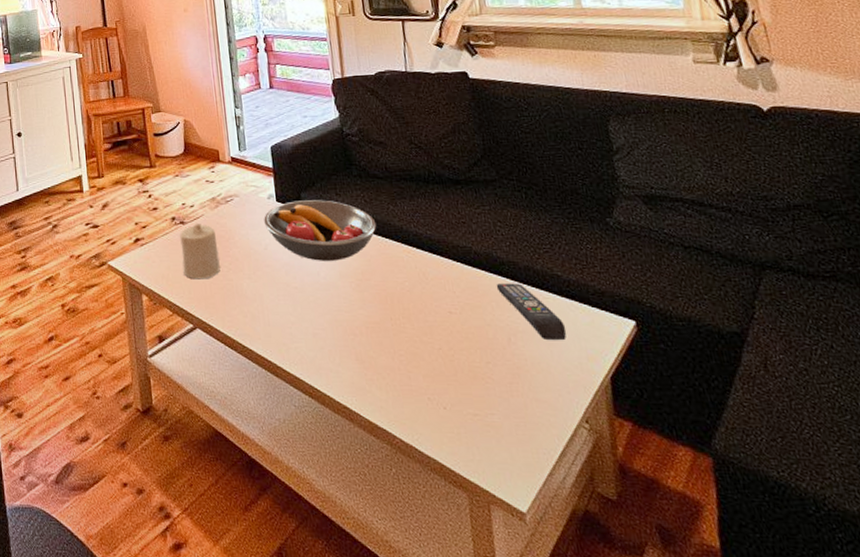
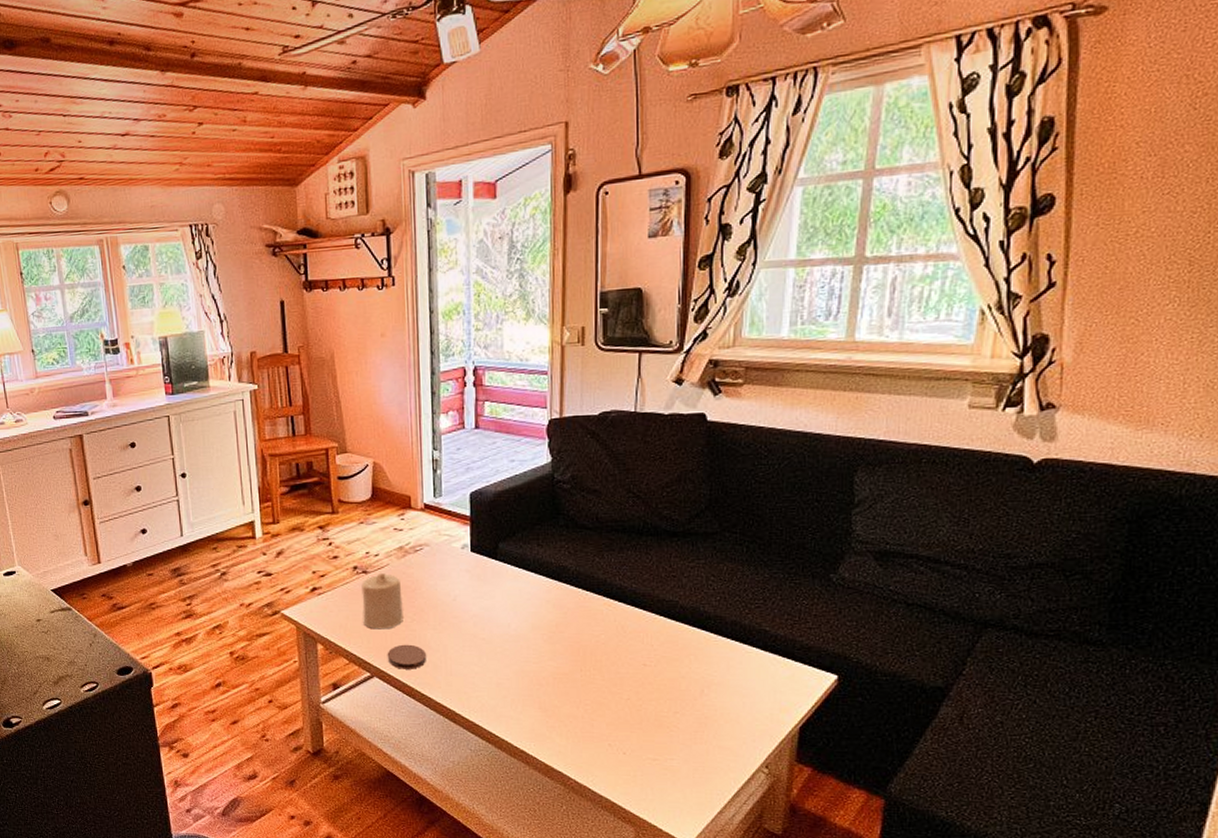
coaster: none [208,294,245,320] -> present [388,644,426,669]
fruit bowl: present [264,200,377,261] -> none [455,550,579,613]
remote control: present [496,283,567,341] -> none [698,637,764,693]

